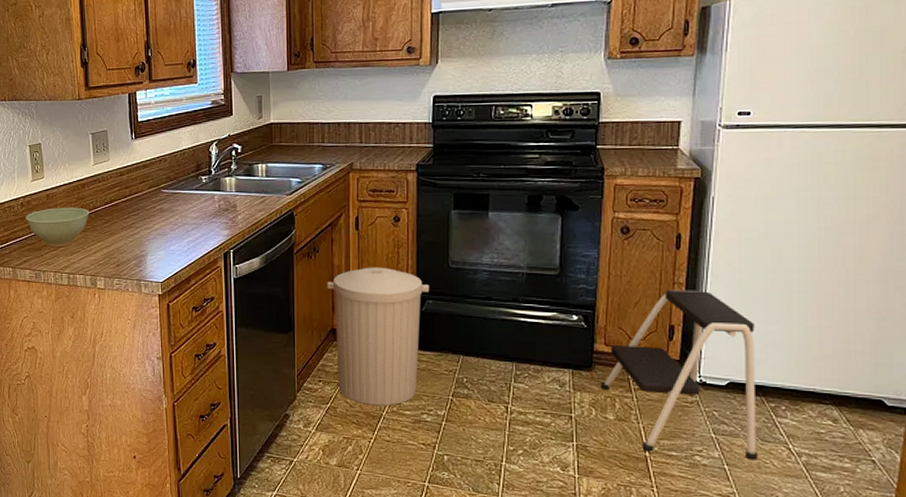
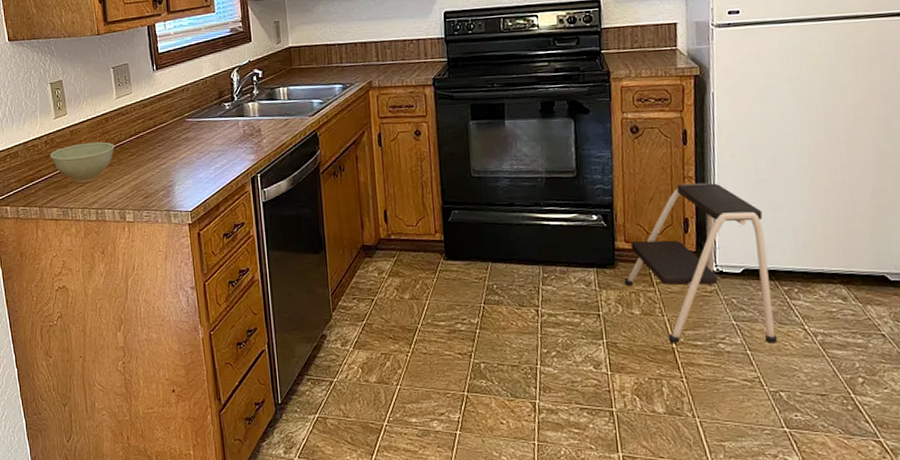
trash can: present [327,267,430,406] -> none [355,181,455,319]

